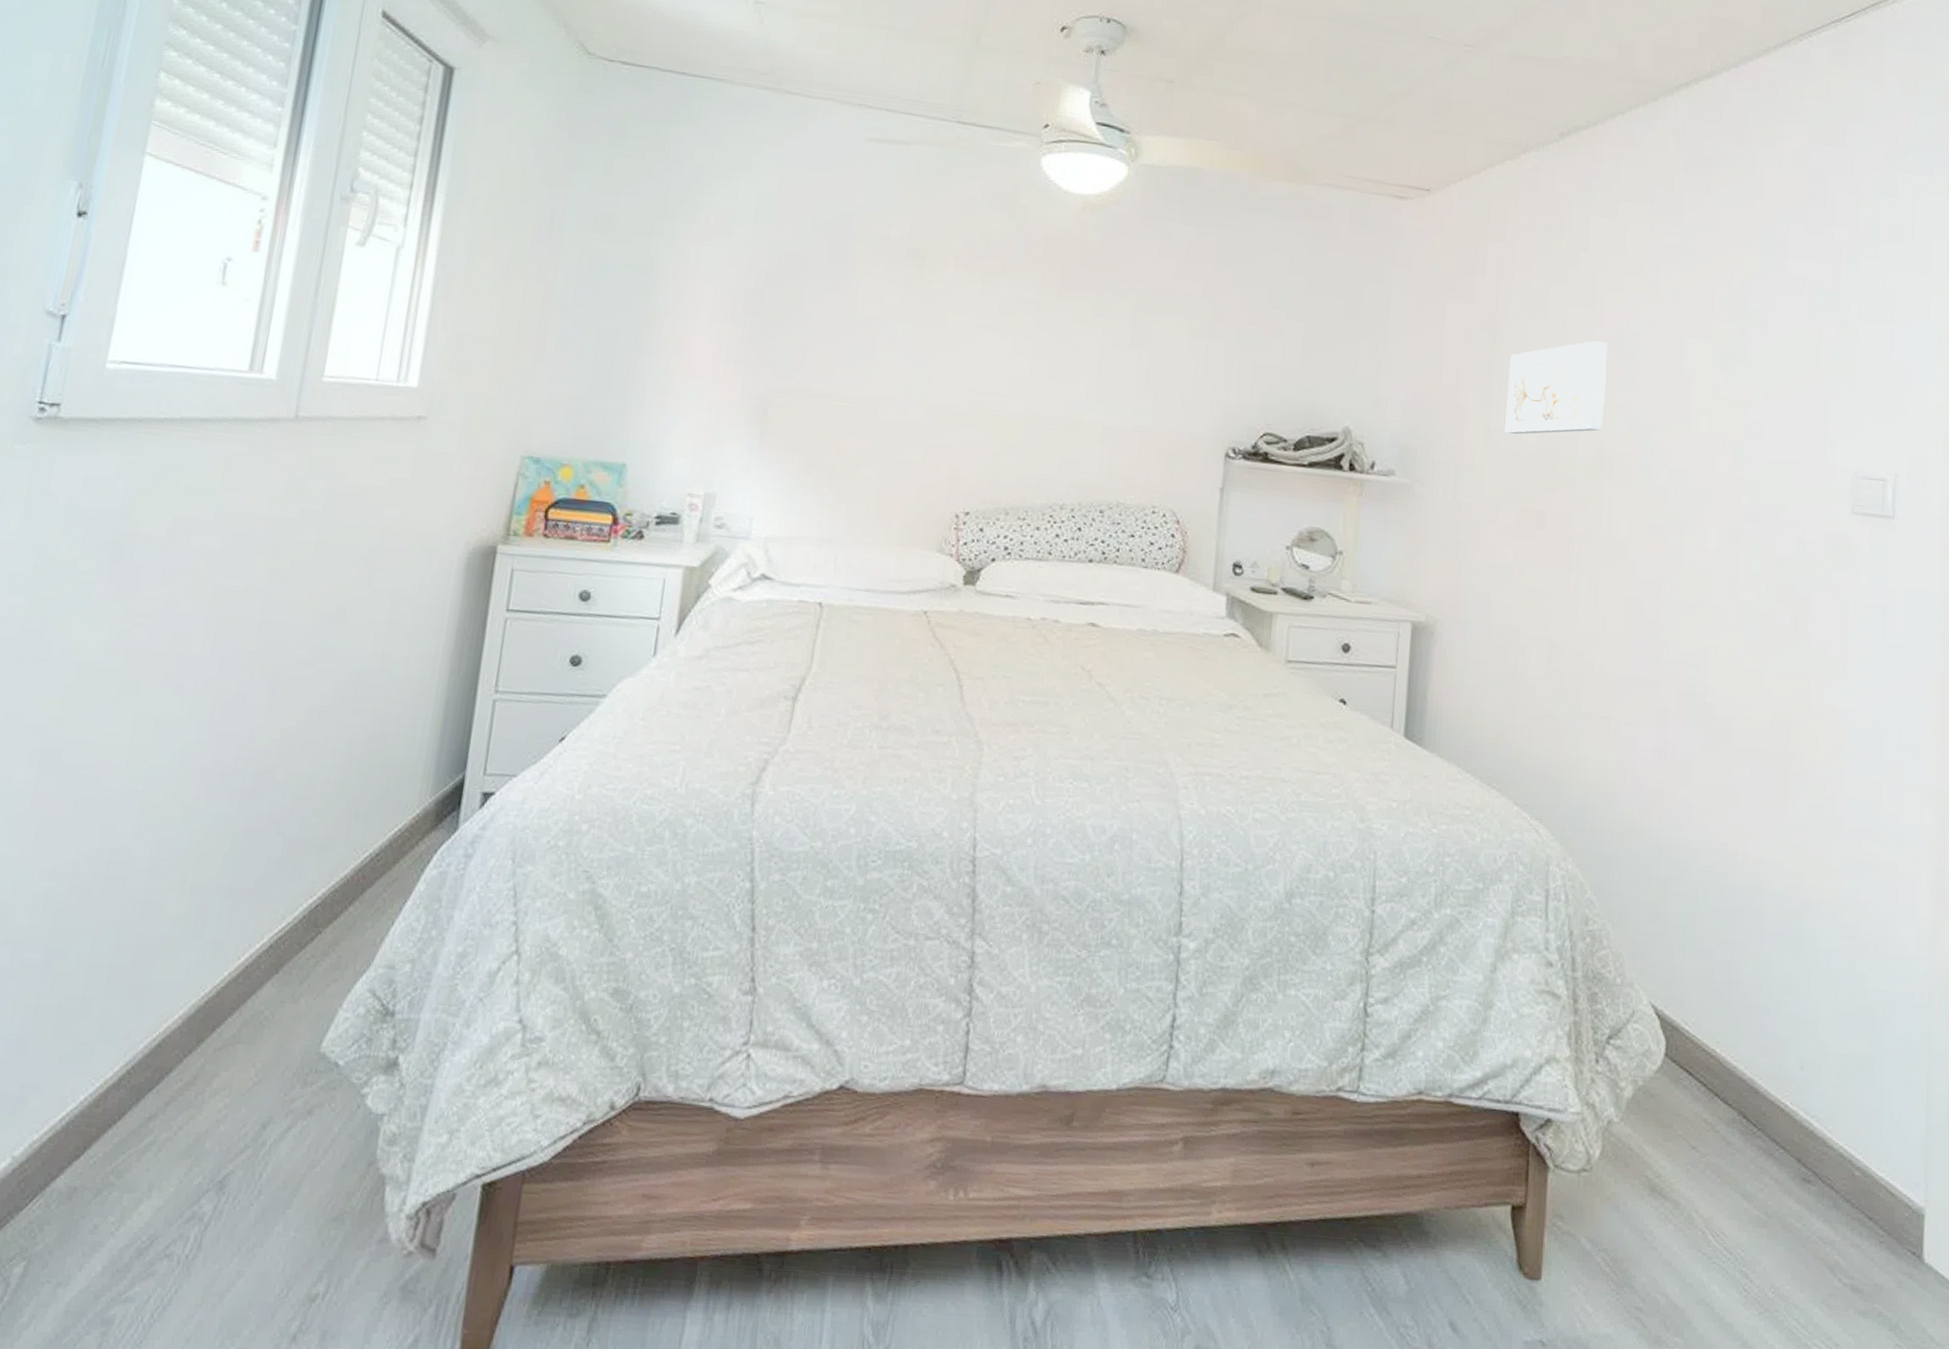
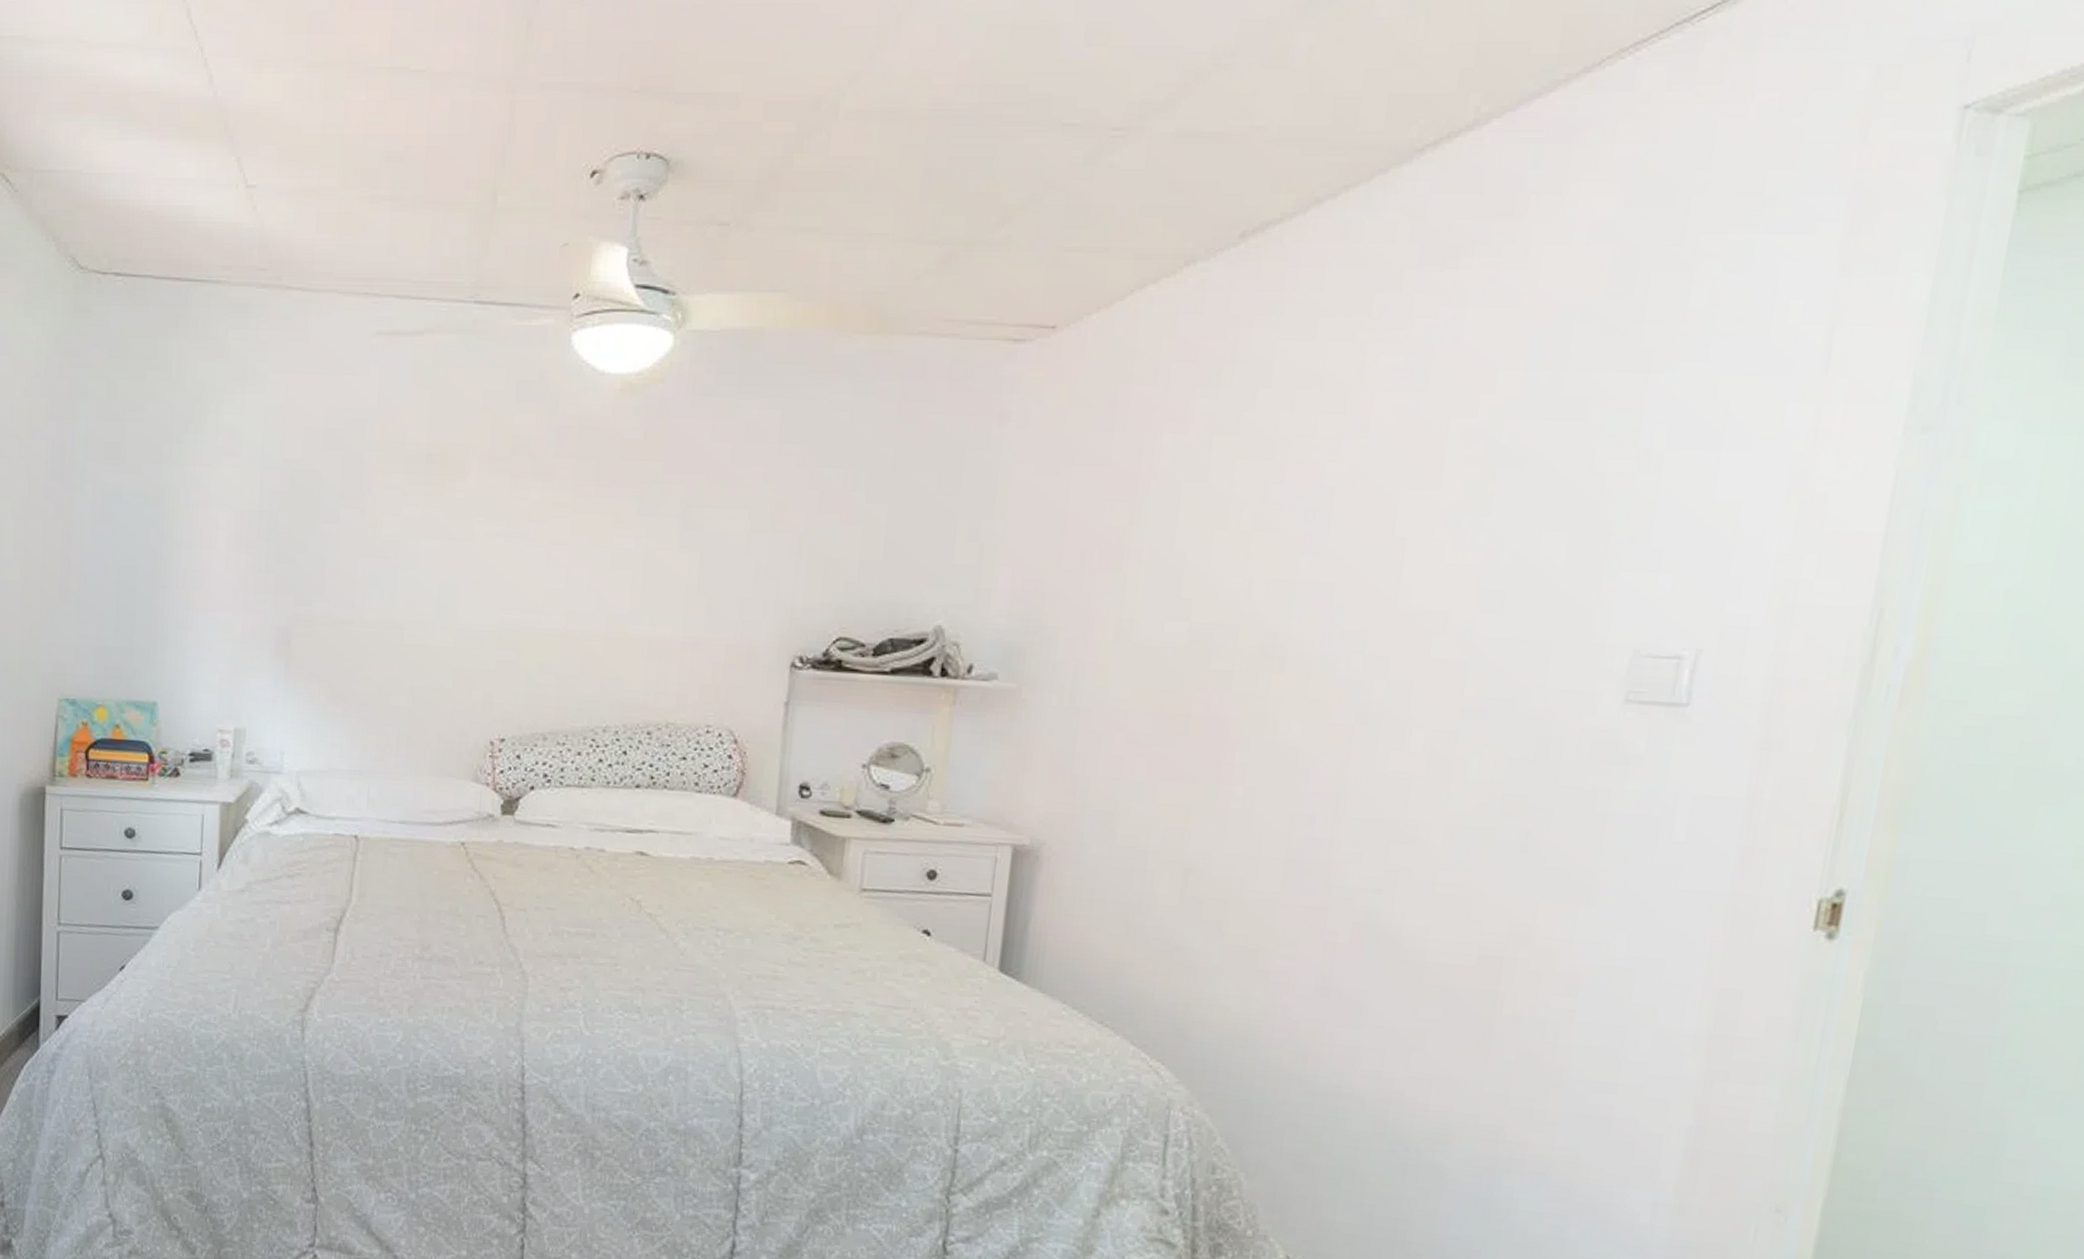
wall art: present [1505,341,1608,435] -> none [1142,502,1289,624]

